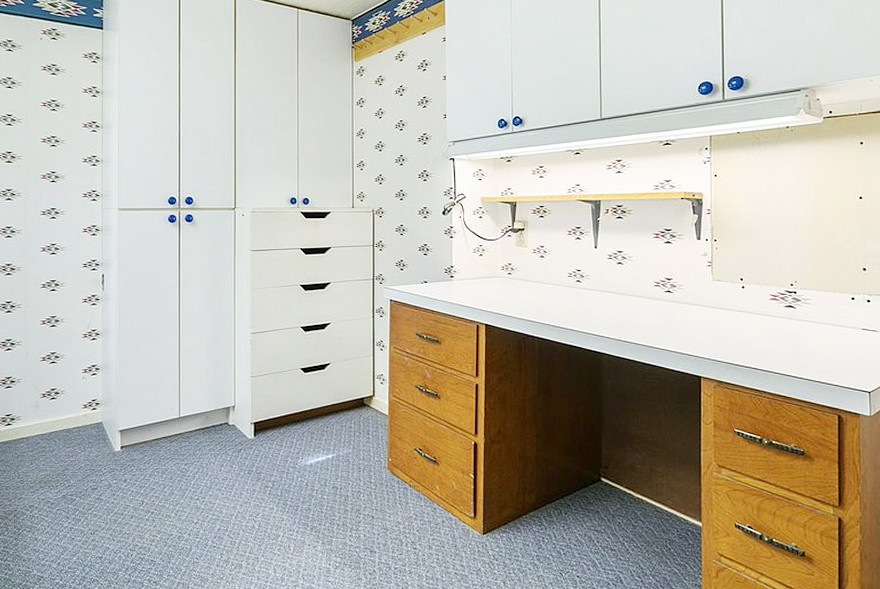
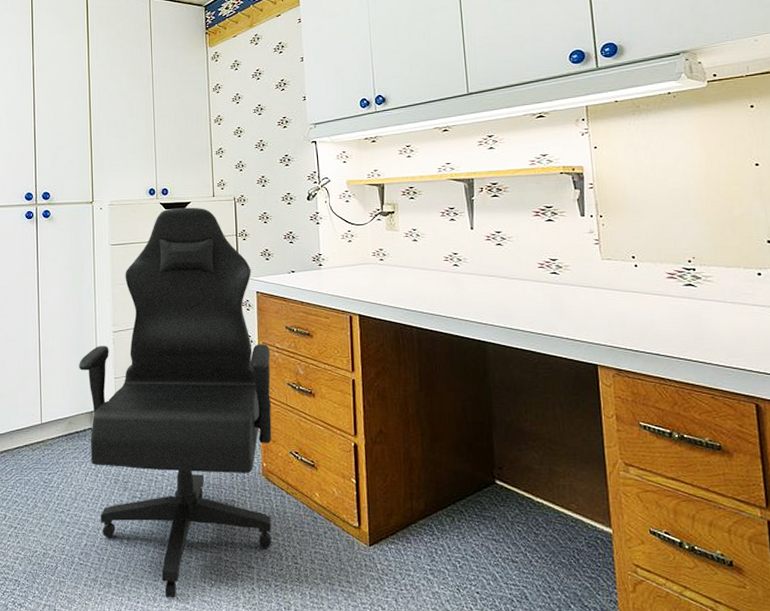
office chair: none [217,217,401,578] -> present [79,207,272,598]

